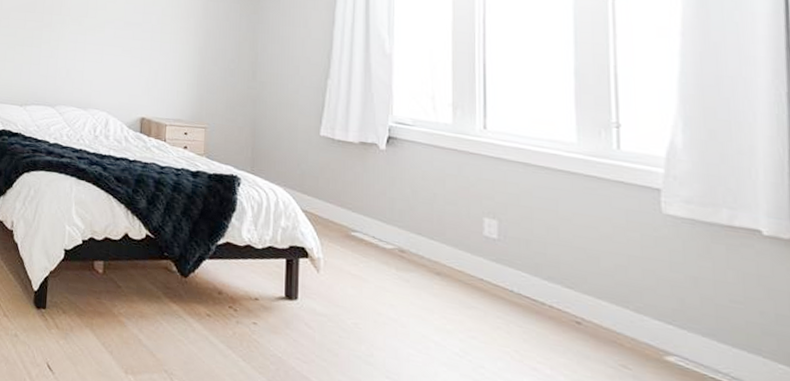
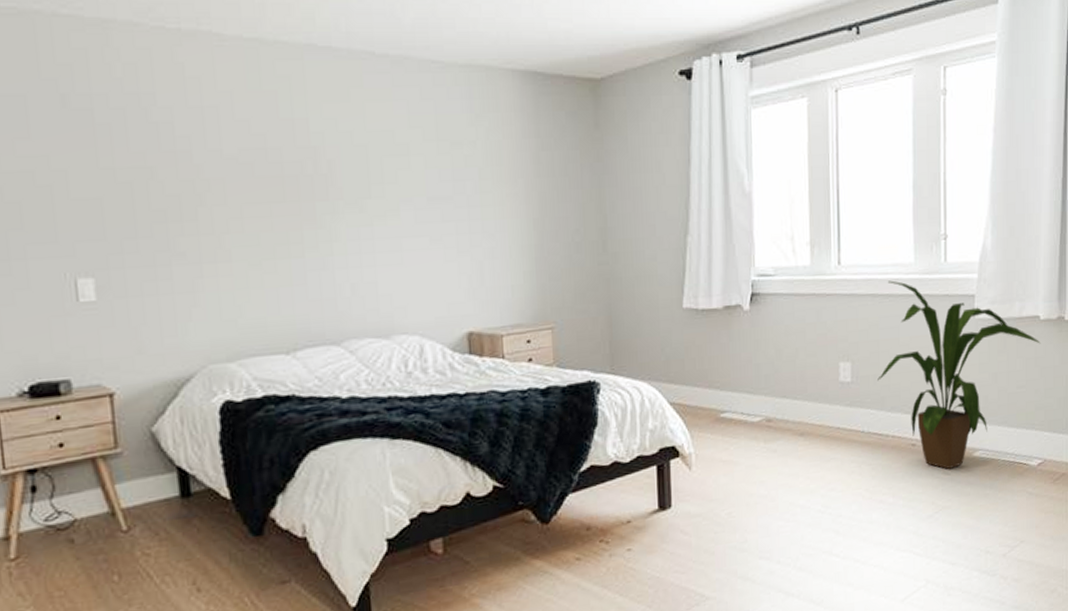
house plant: none [530,154,765,365] -> present [877,280,1041,469]

